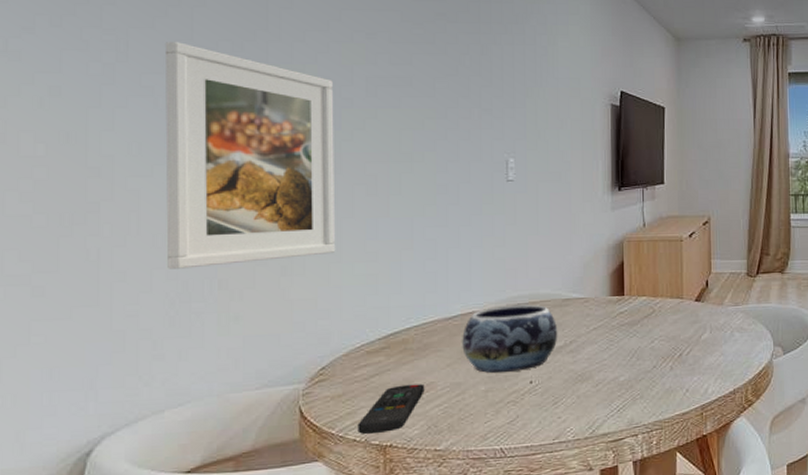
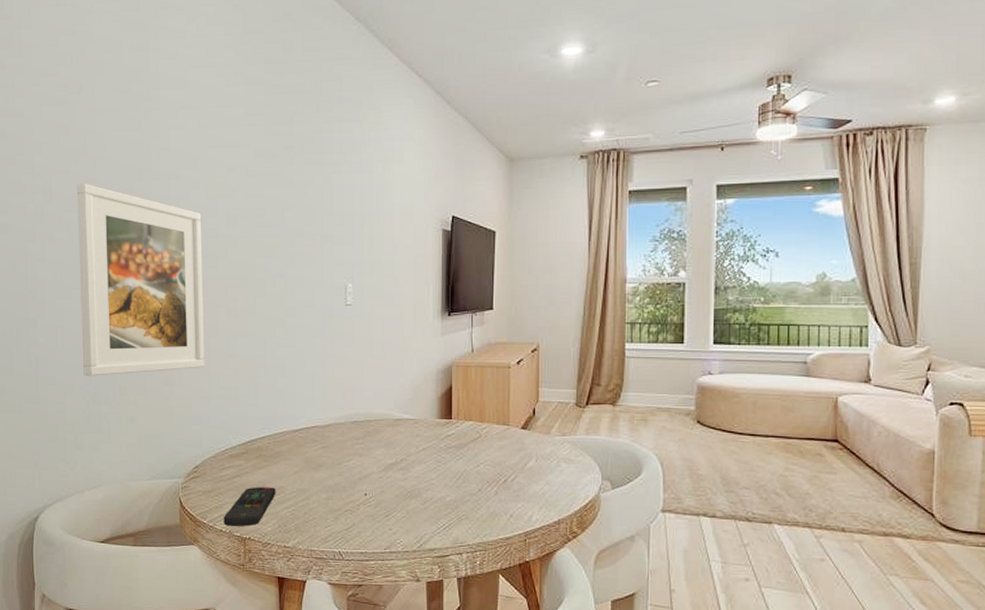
decorative bowl: present [462,304,558,374] -> none [307,422,390,484]

